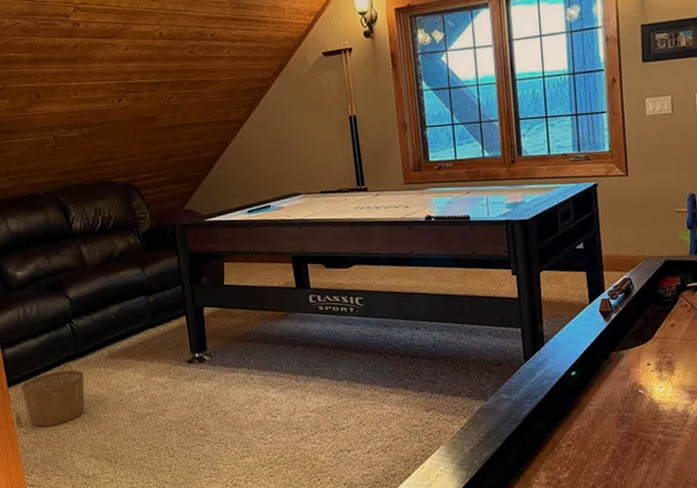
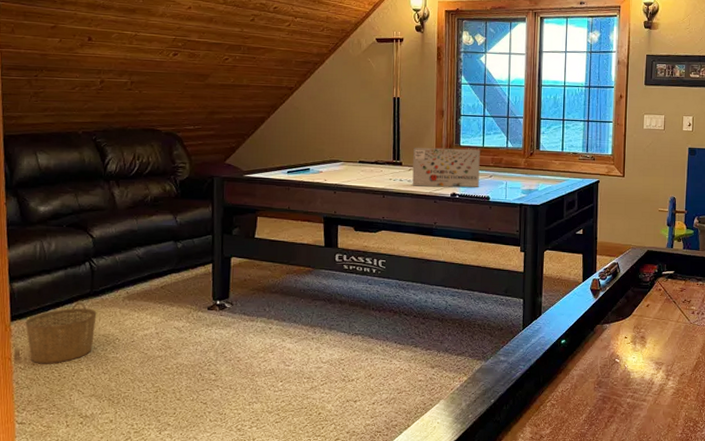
board game: none [378,163,456,213] -> present [412,147,480,187]

